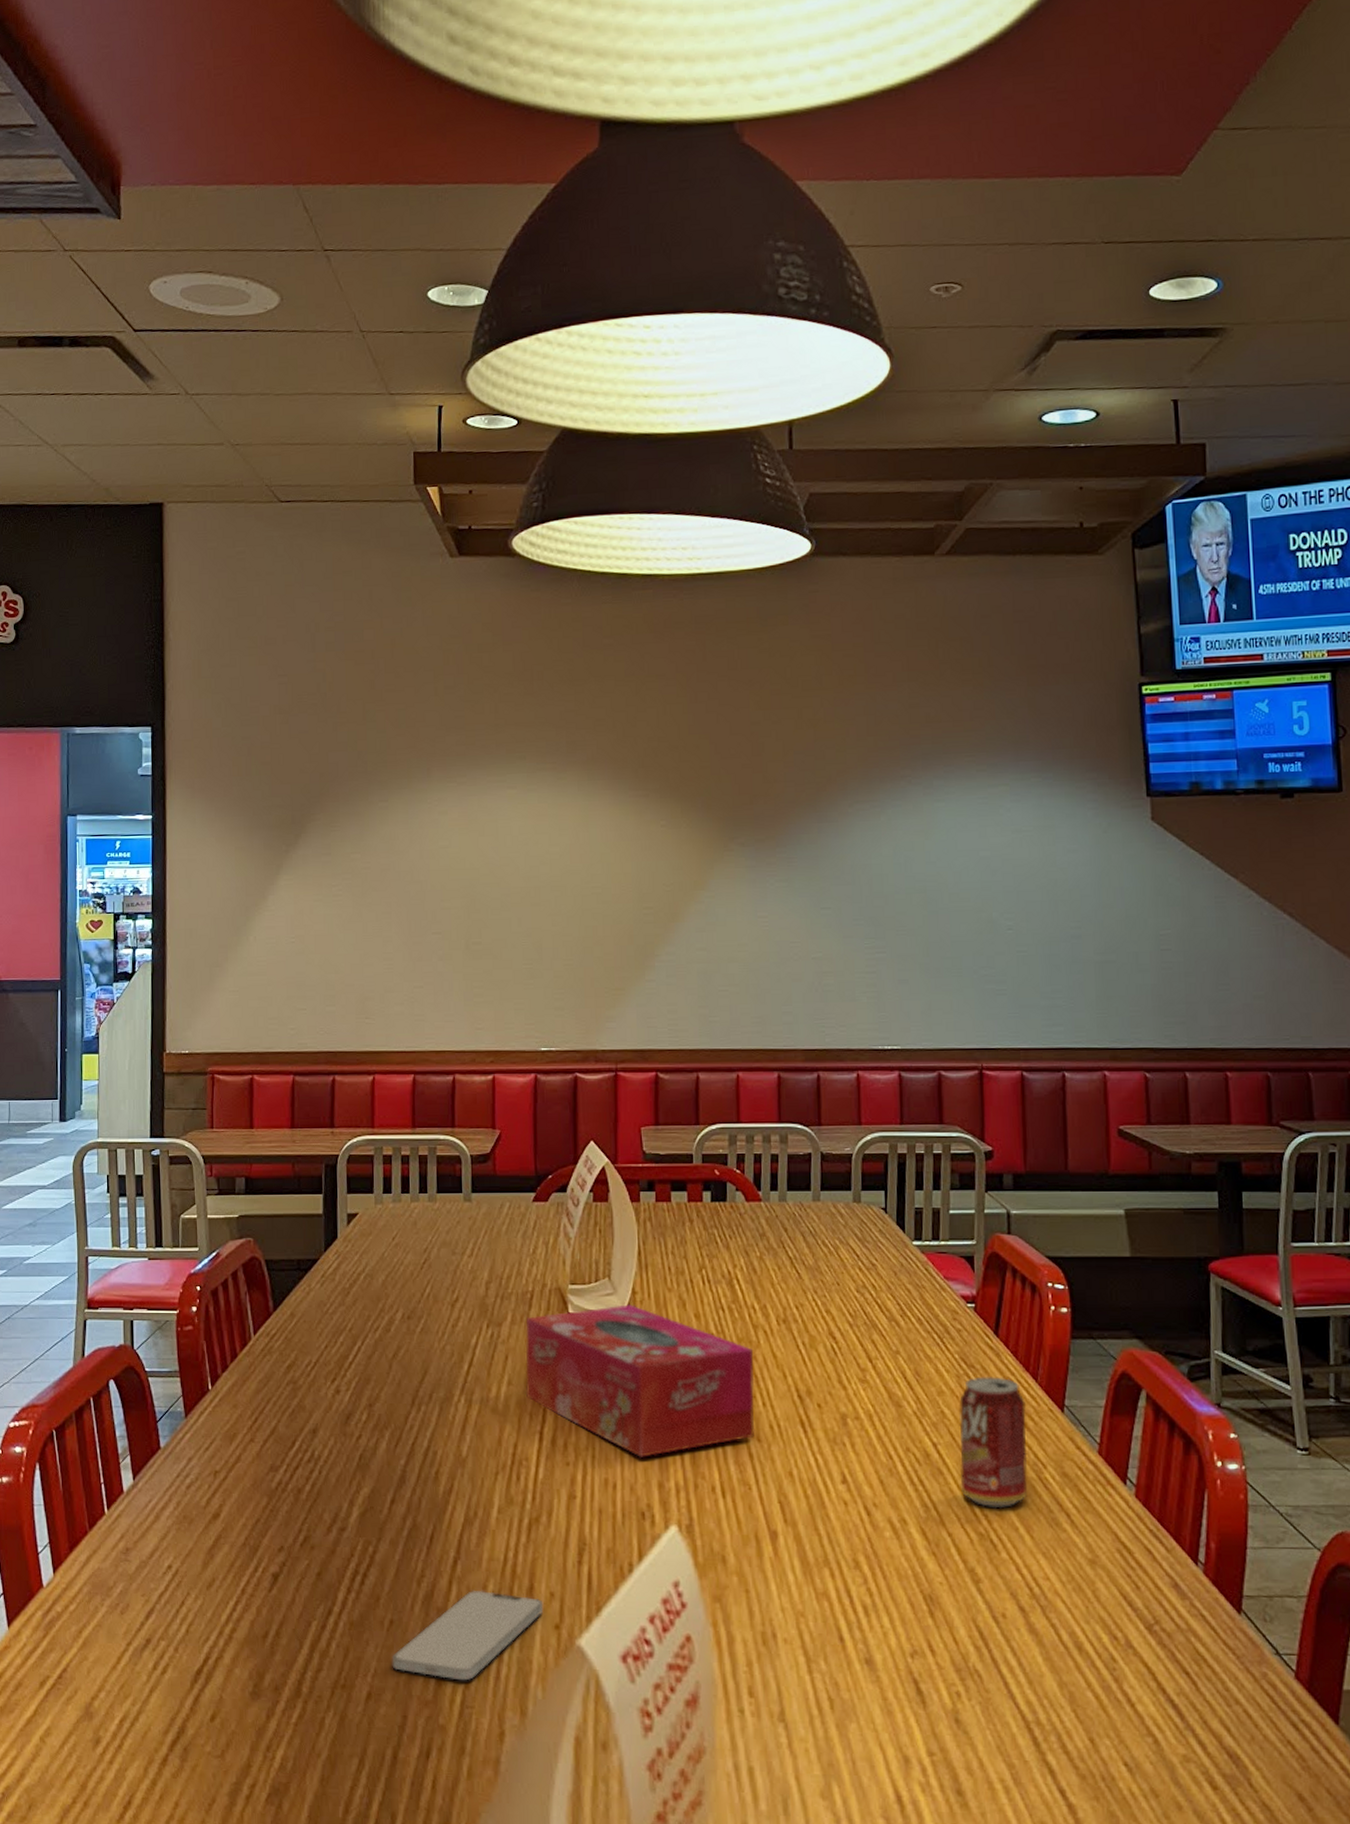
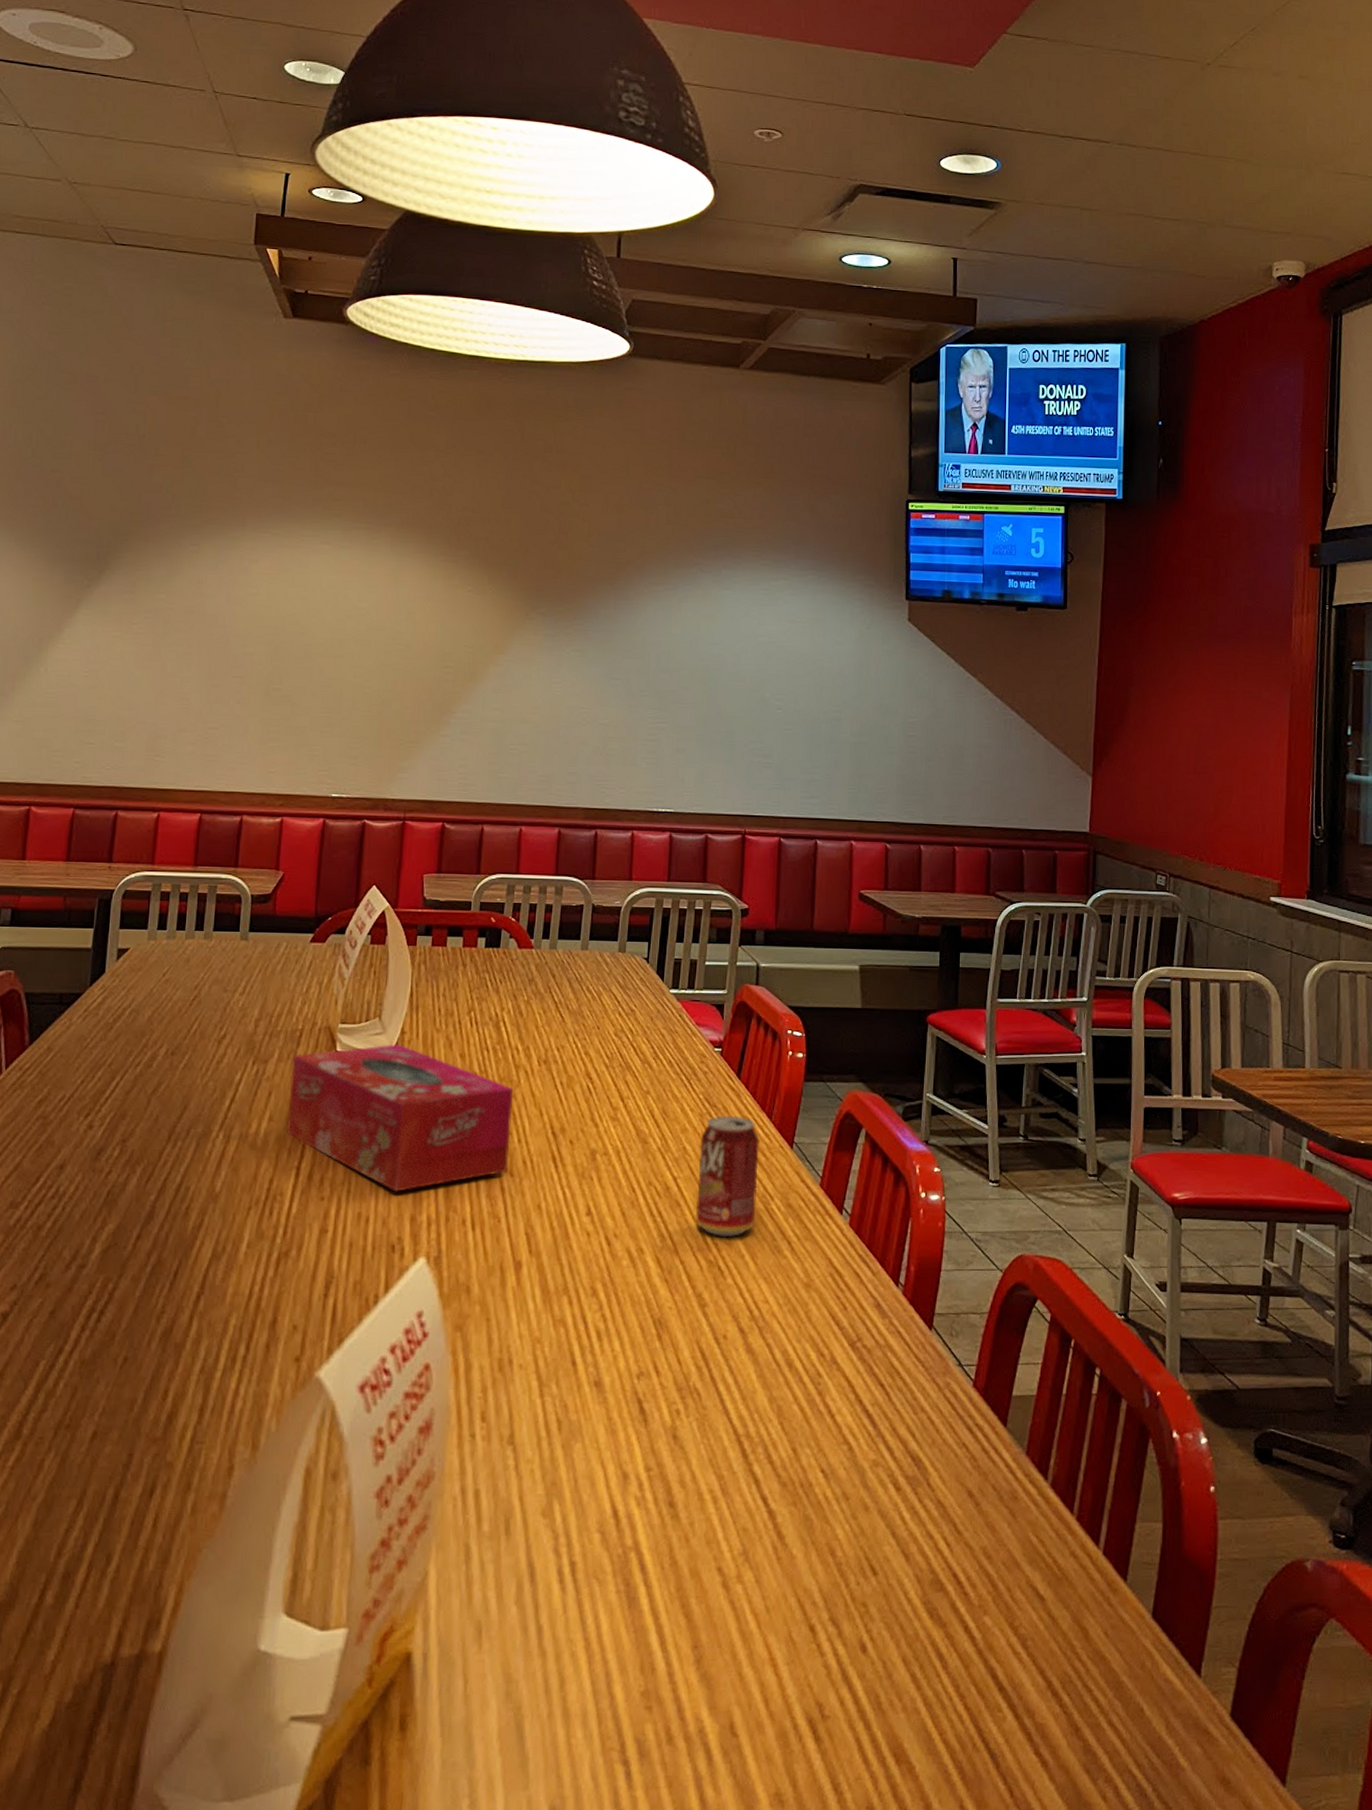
smartphone: present [392,1589,544,1681] -> none [122,1324,285,1416]

